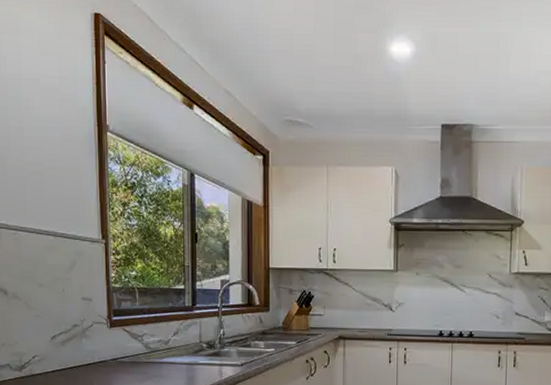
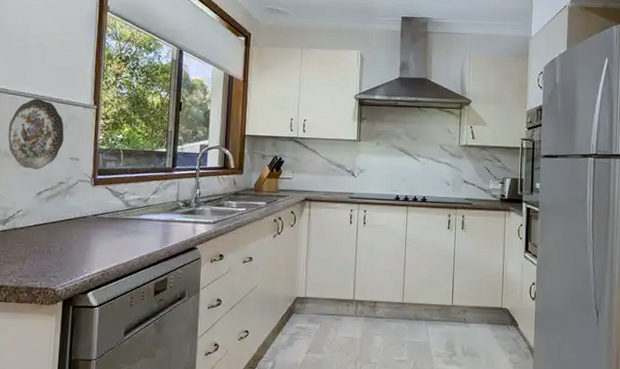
decorative plate: none [13,233,74,312] -> present [8,98,64,169]

